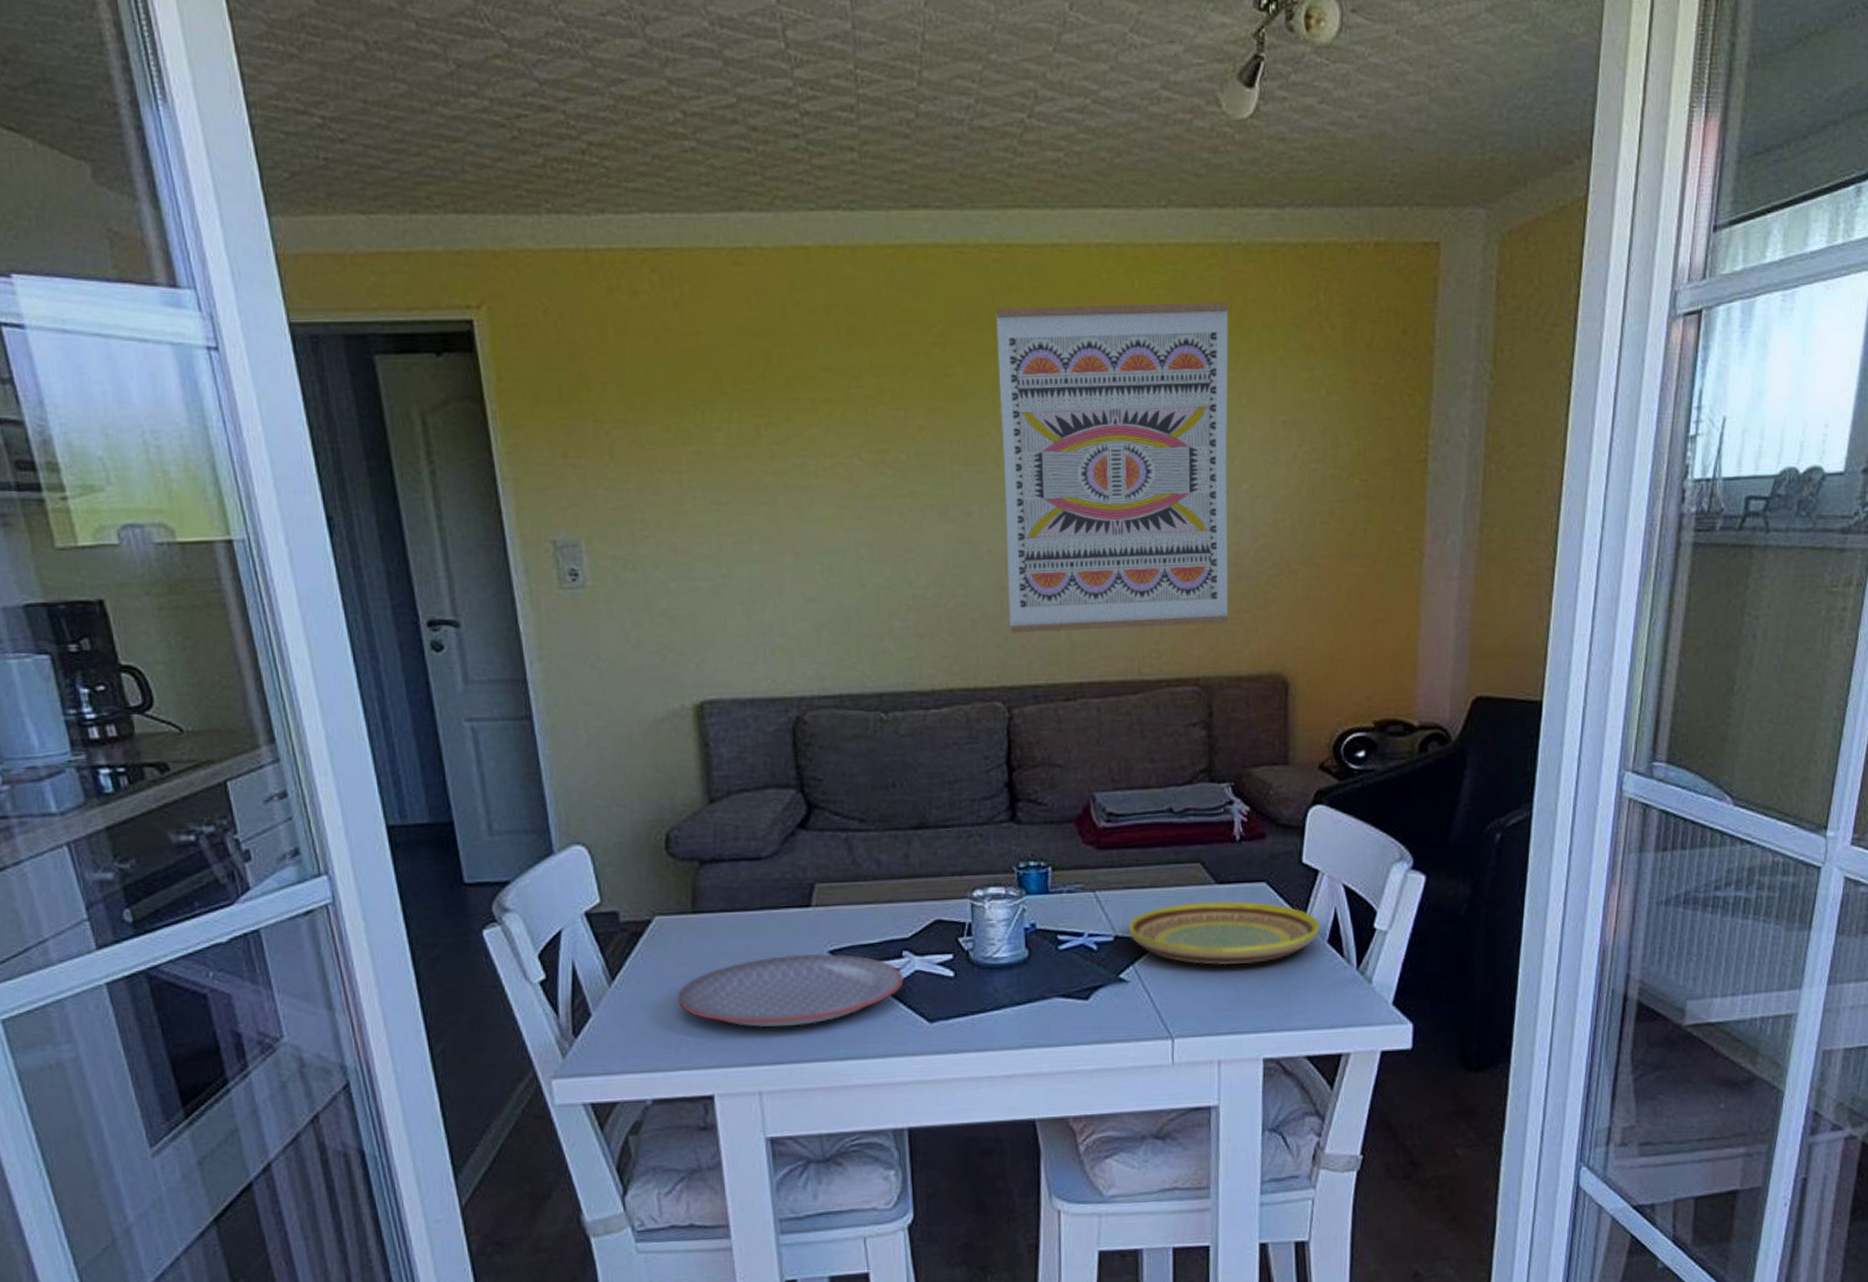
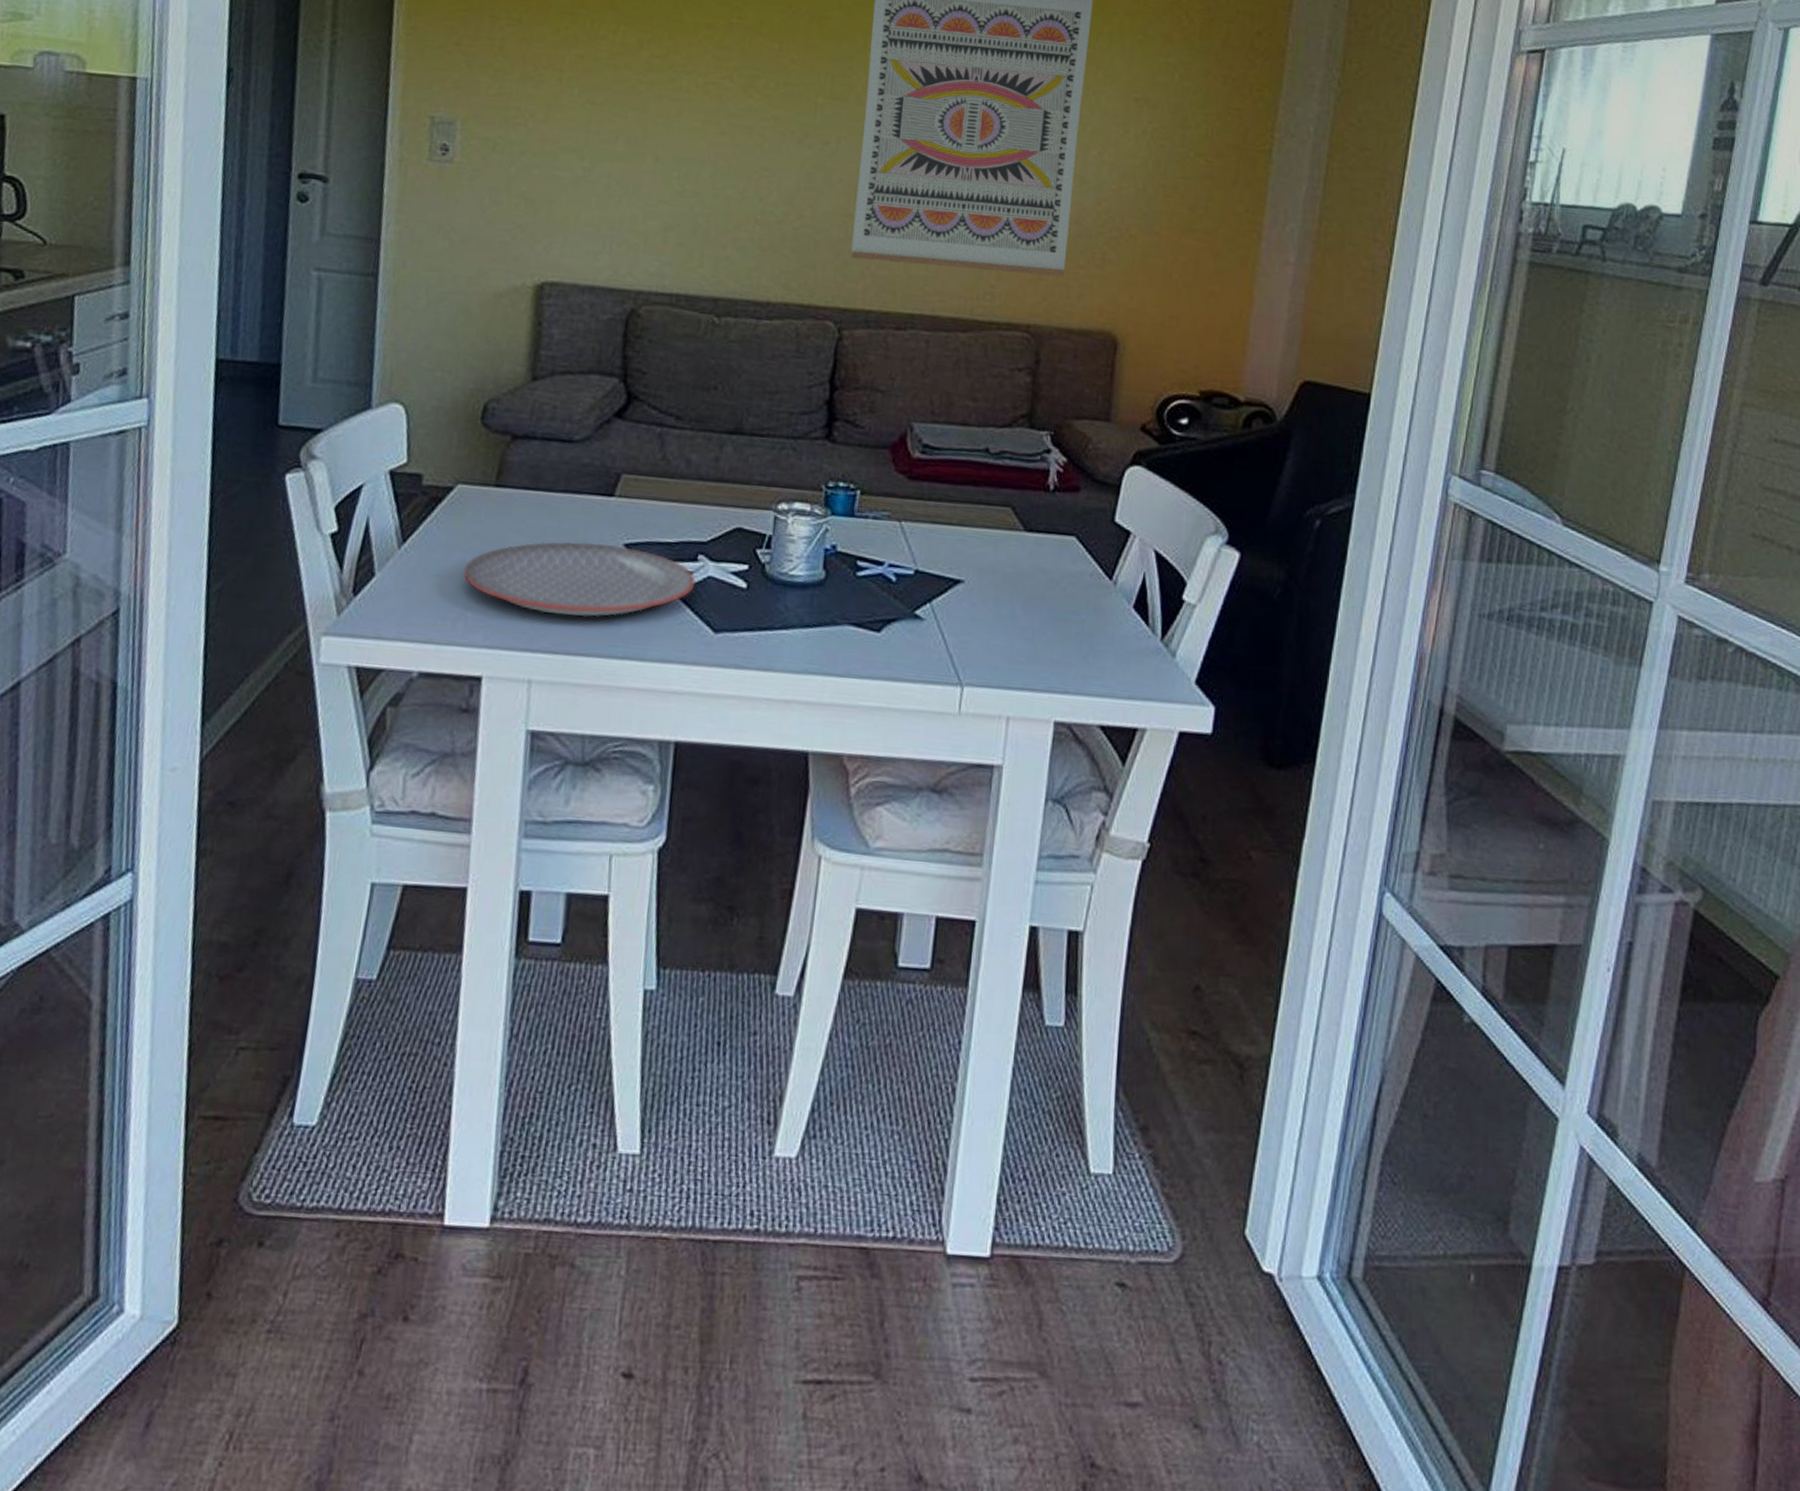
plate: present [1128,901,1320,966] -> none [929,546,1127,619]

